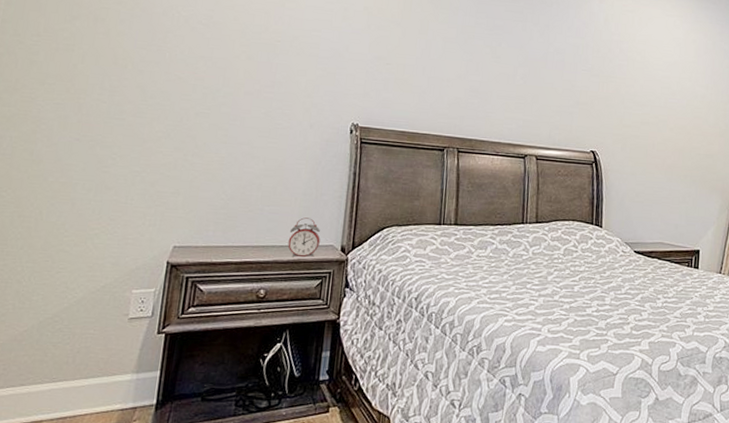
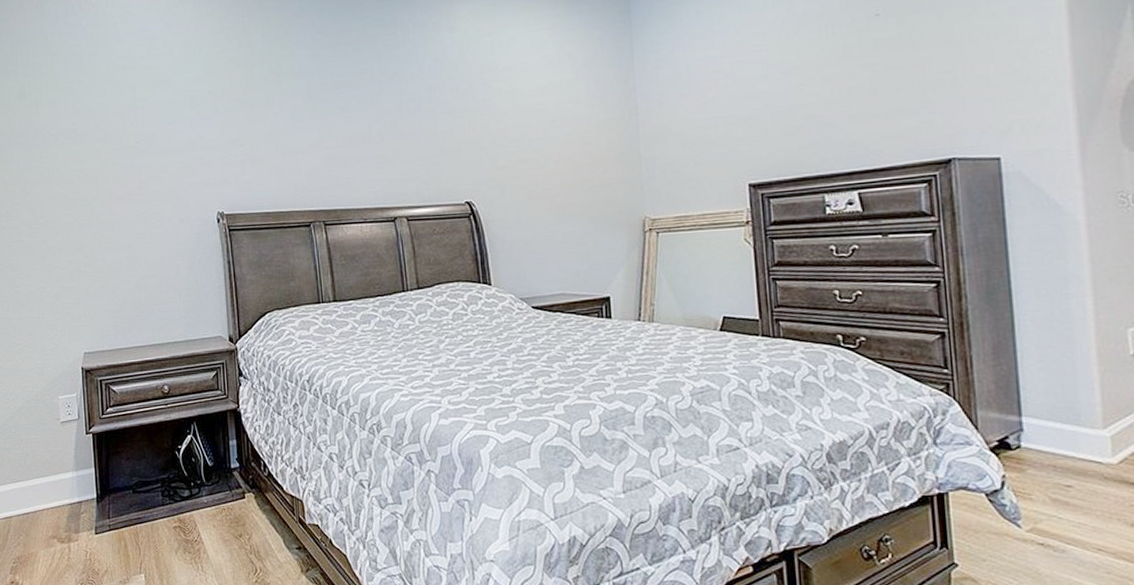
alarm clock: present [288,217,320,257] -> none [179,312,209,352]

